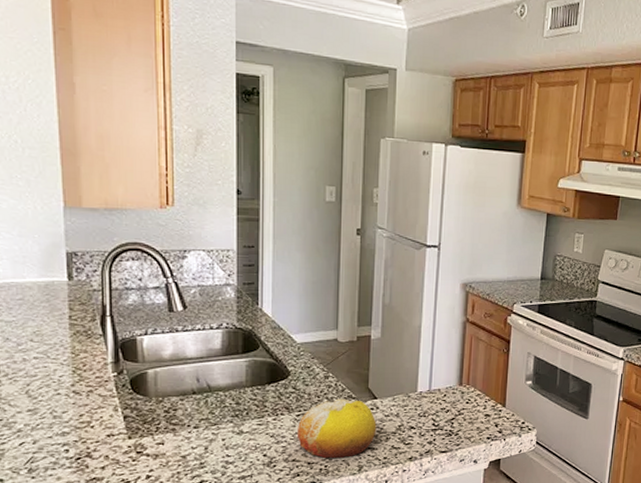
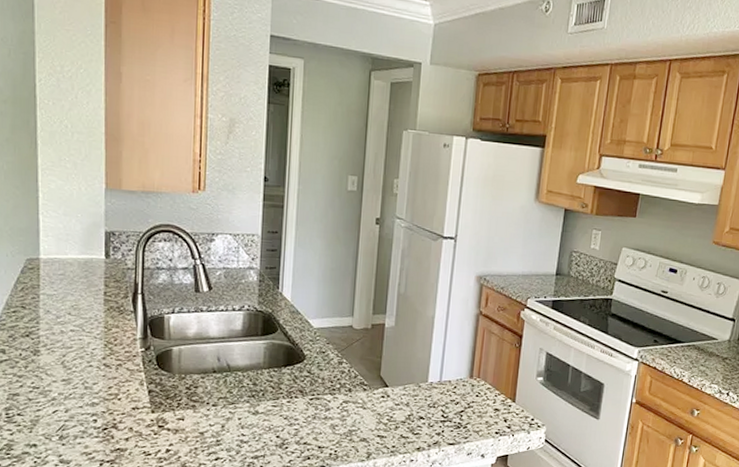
fruit: present [296,398,377,459] -> none [309,384,387,444]

